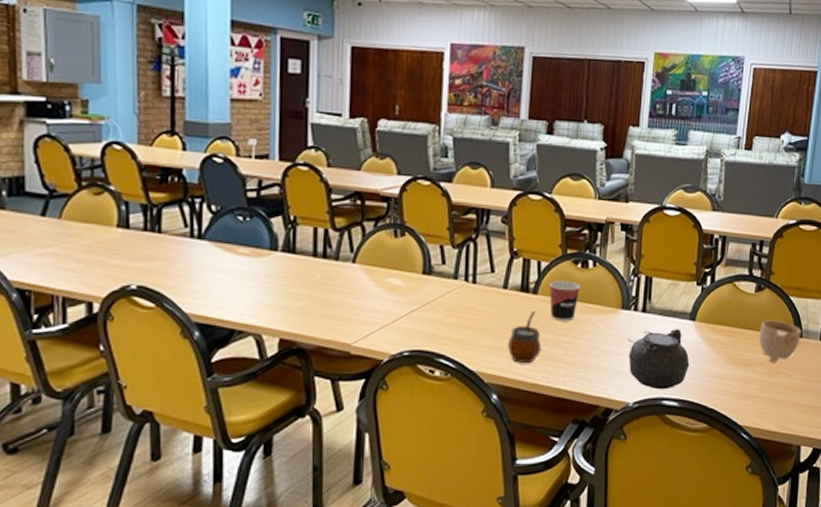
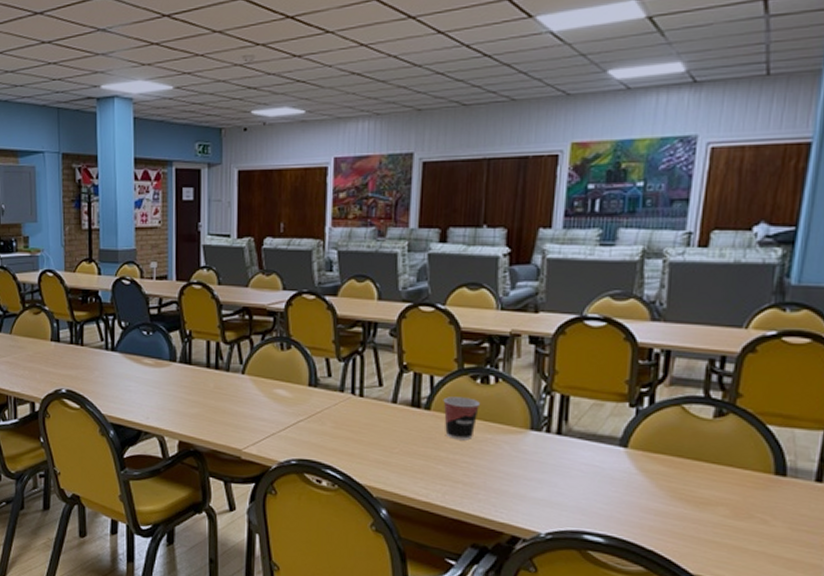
gourd: present [507,310,542,364] -> none [397,426,435,482]
teapot: present [628,329,690,390] -> none [538,455,620,523]
cup: present [758,320,801,364] -> none [719,452,785,505]

